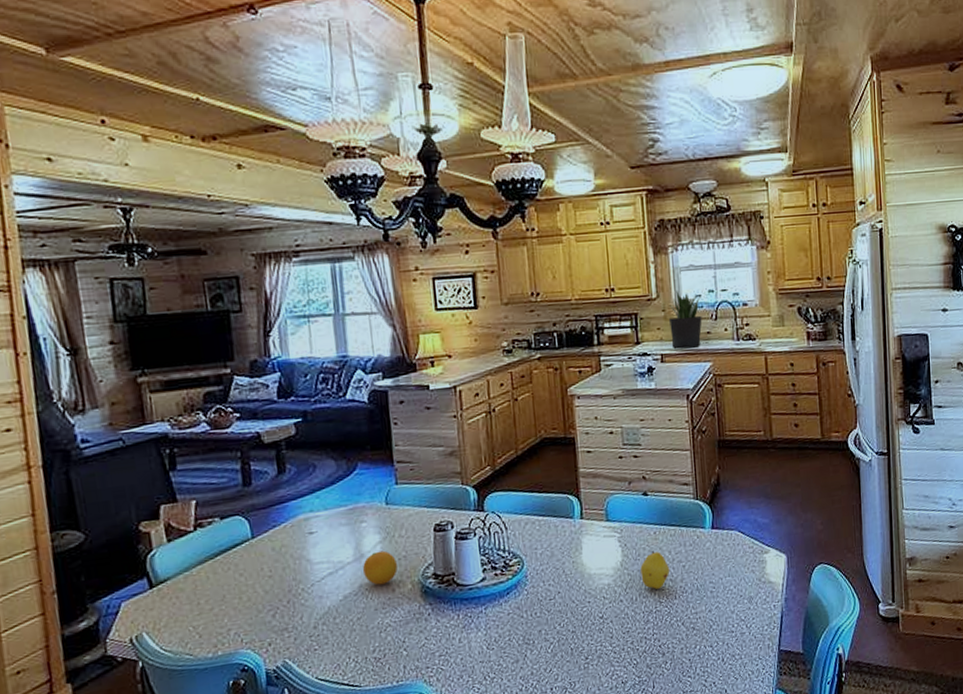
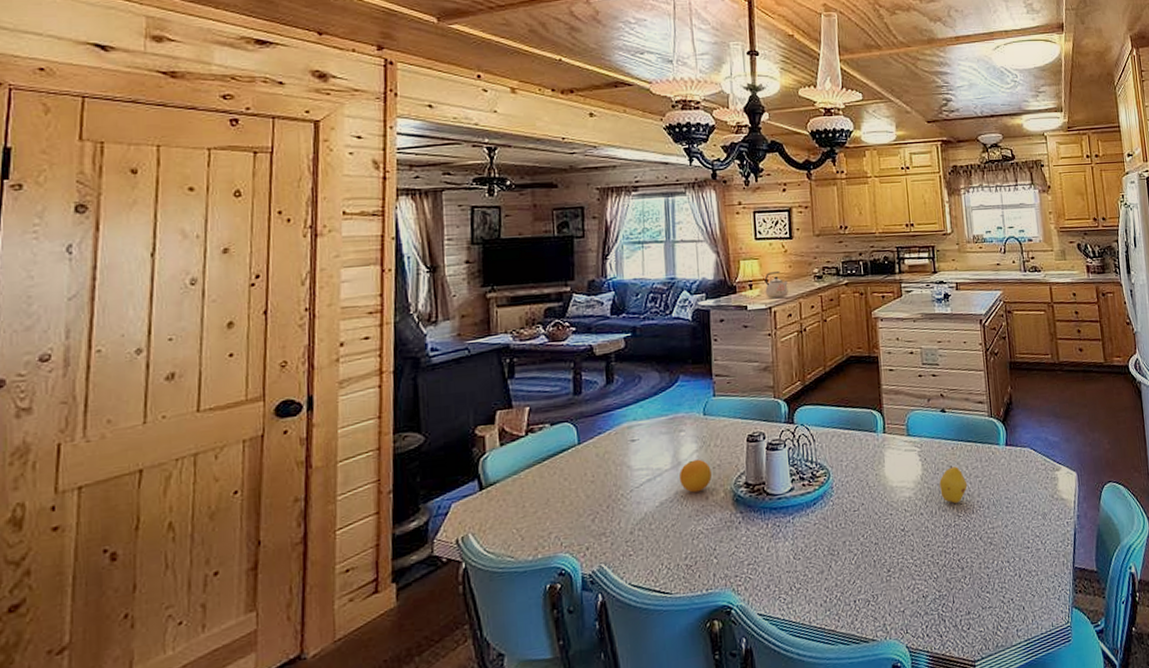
kettle: none [447,346,475,377] -> present [764,271,788,299]
planter: present [668,289,702,350] -> none [962,226,992,279]

